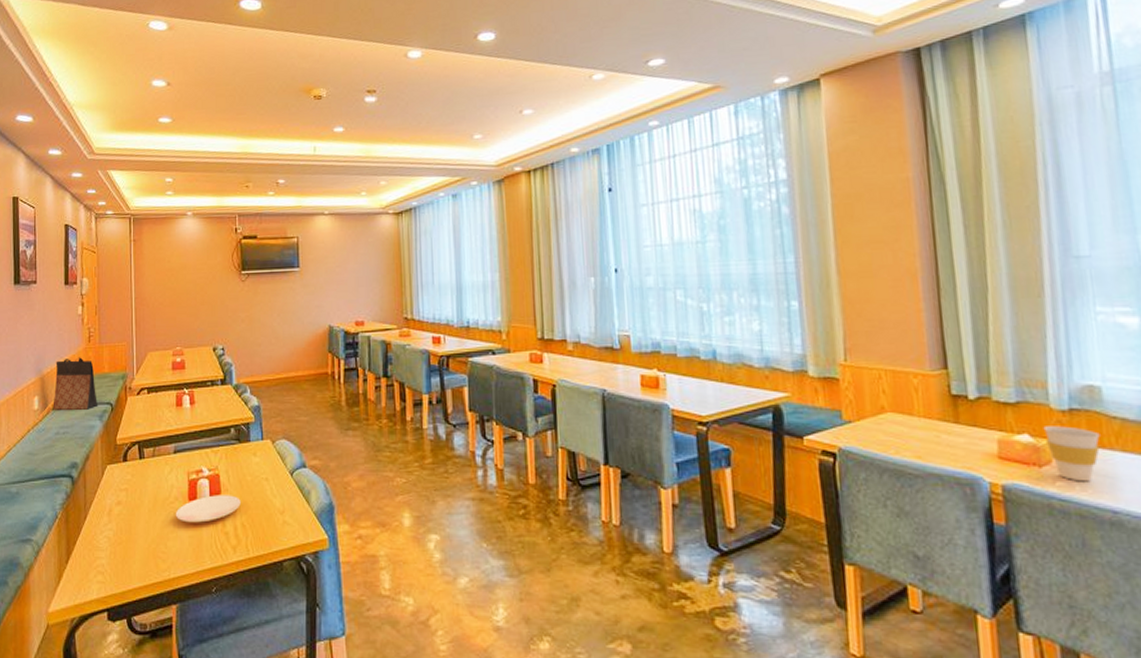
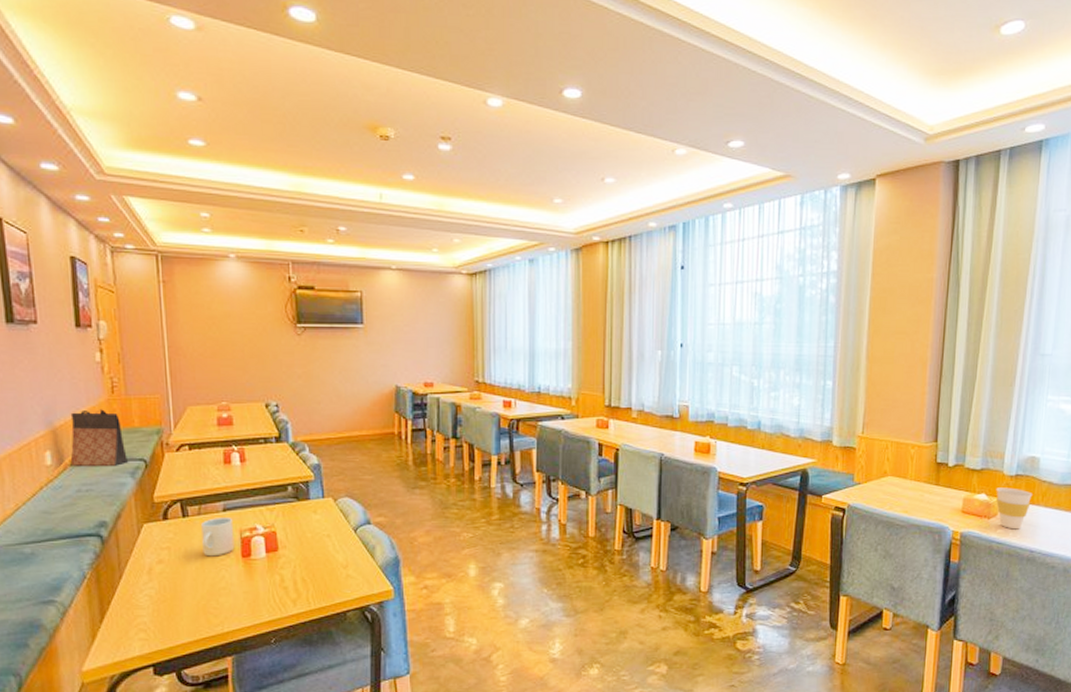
cup: none [155,460,183,499] -> present [201,518,235,557]
plate: present [175,495,241,523] -> none [227,551,300,579]

